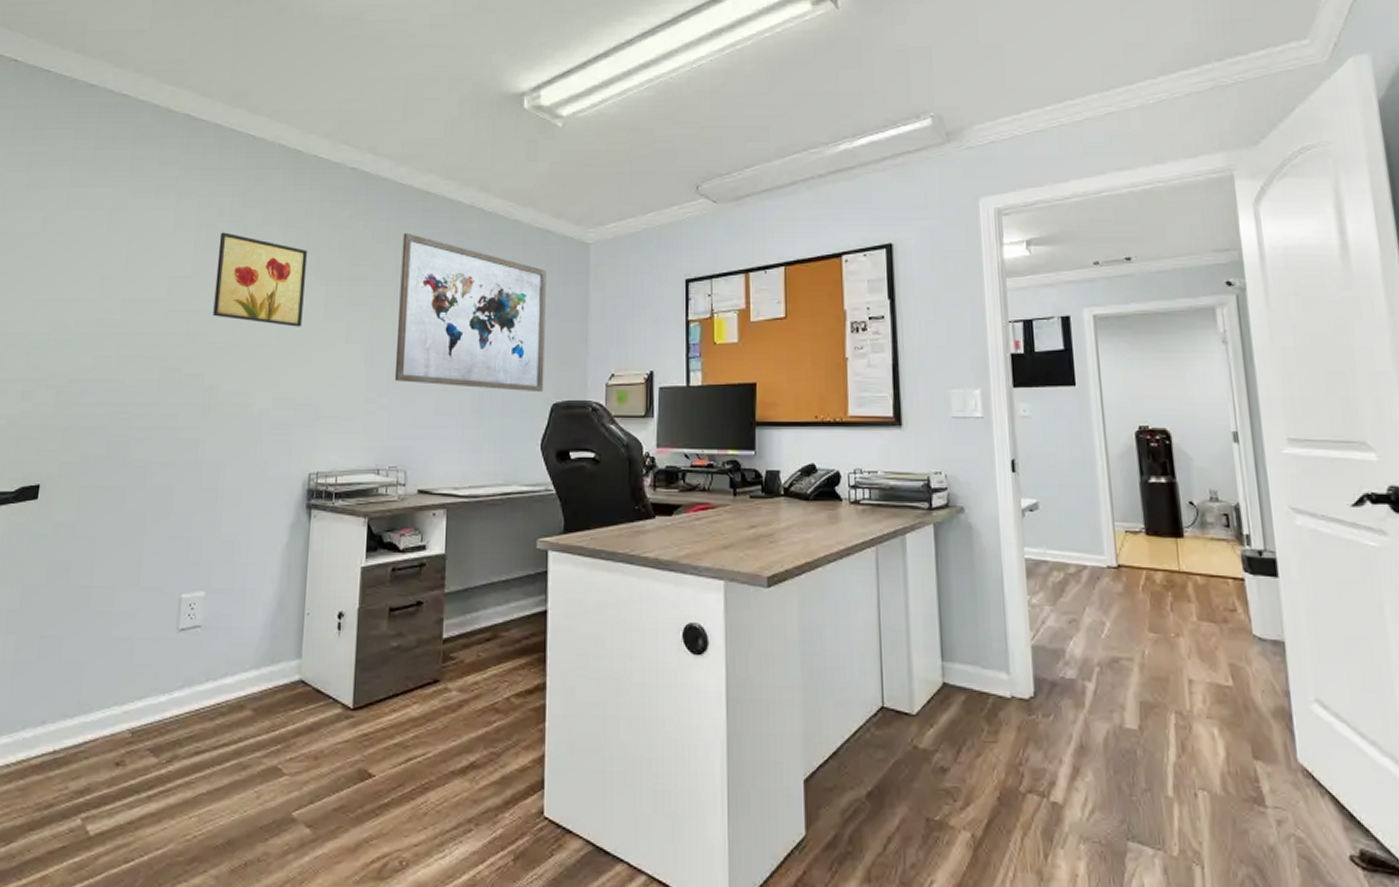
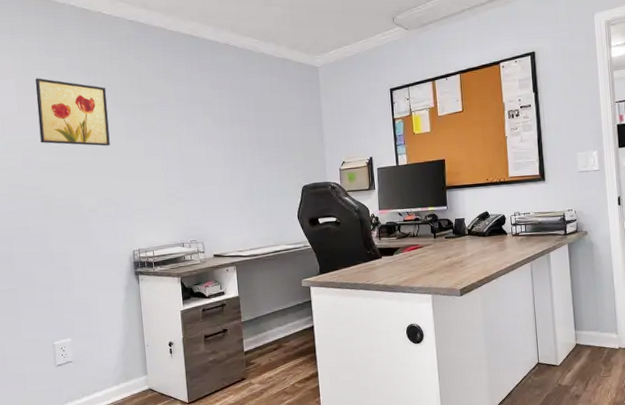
wall art: present [394,232,546,393] -> none [177,68,295,180]

